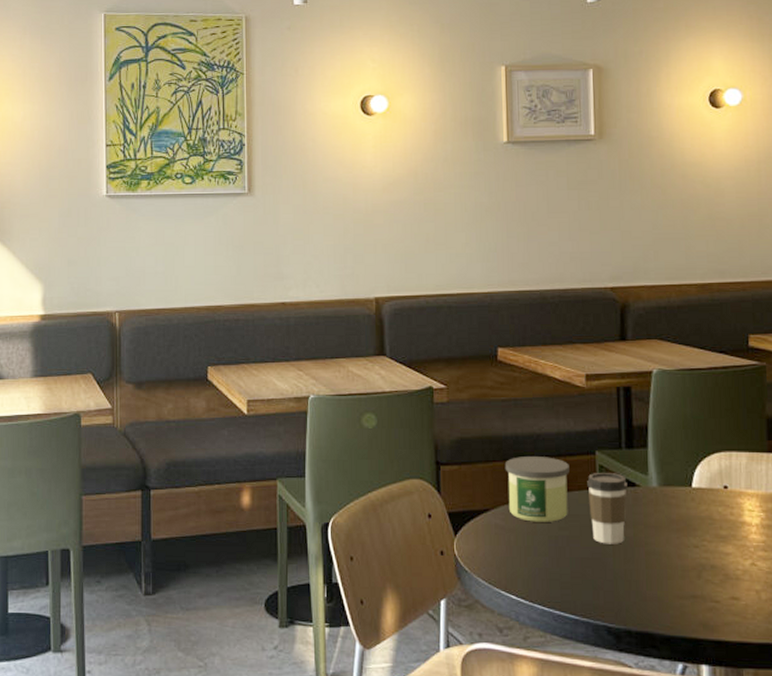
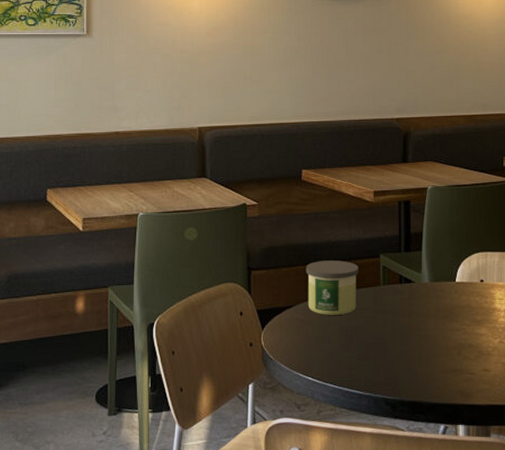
coffee cup: present [587,472,627,544] -> none [373,271,405,331]

